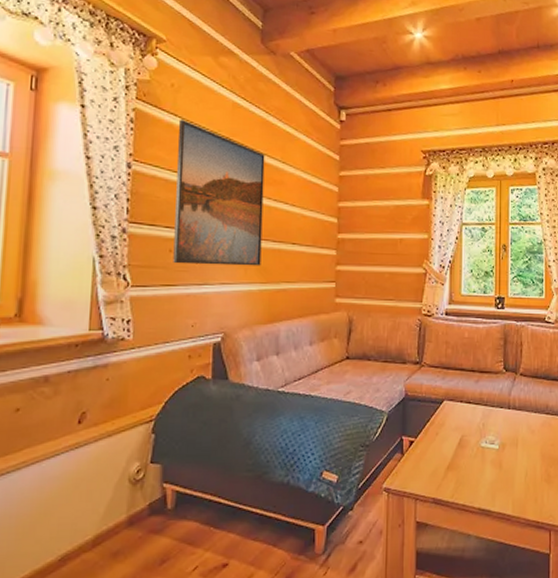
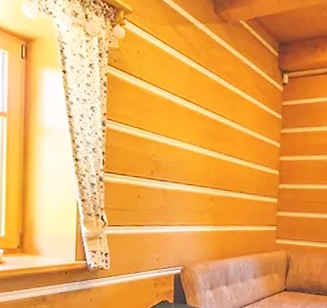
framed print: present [173,119,265,266] -> none [141,83,217,211]

